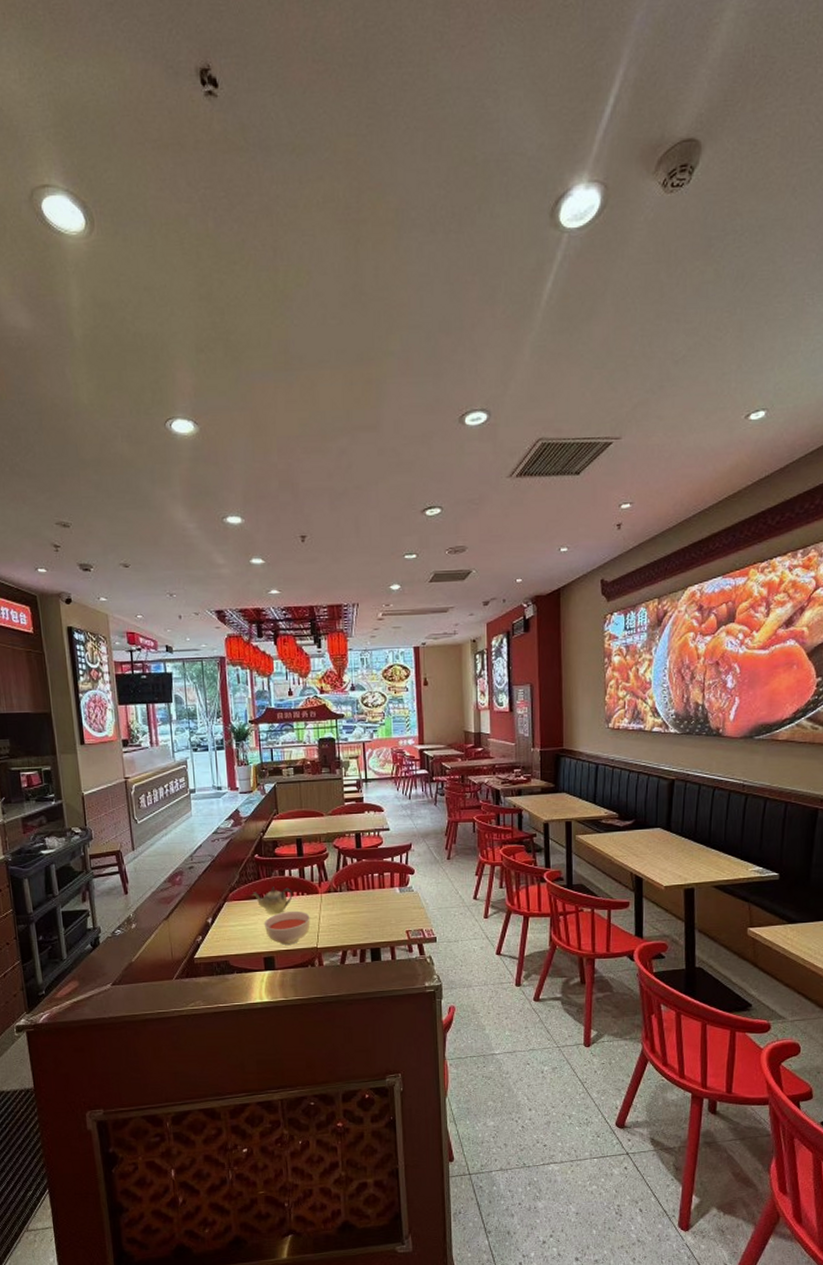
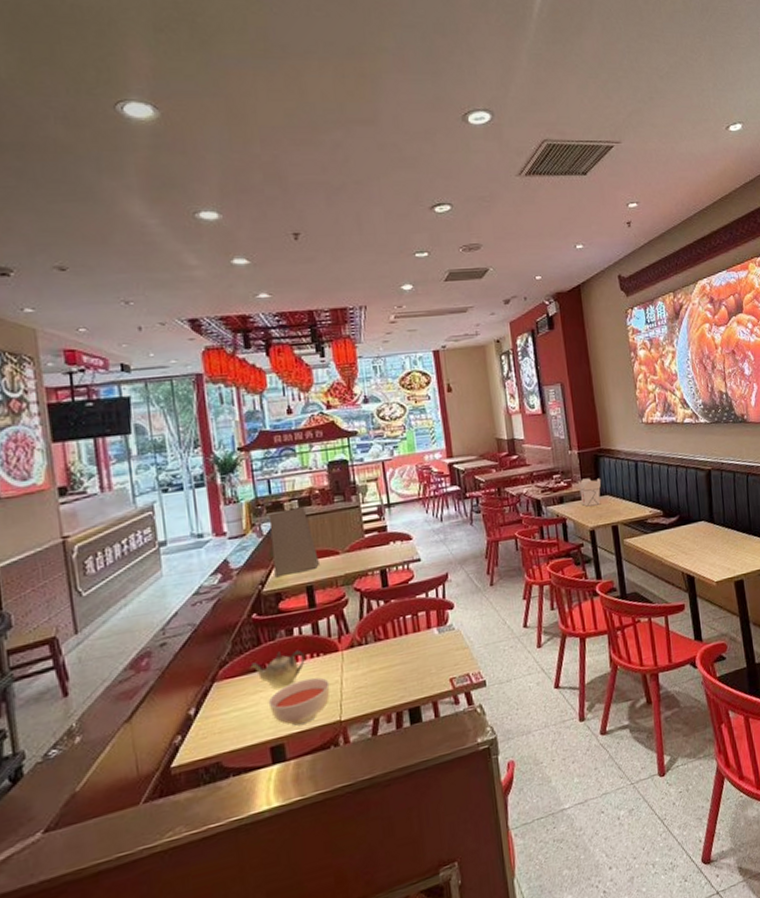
paper bag: none [270,774,307,829] -> present [268,507,319,578]
takeout container: none [536,775,560,801] -> present [577,478,602,507]

